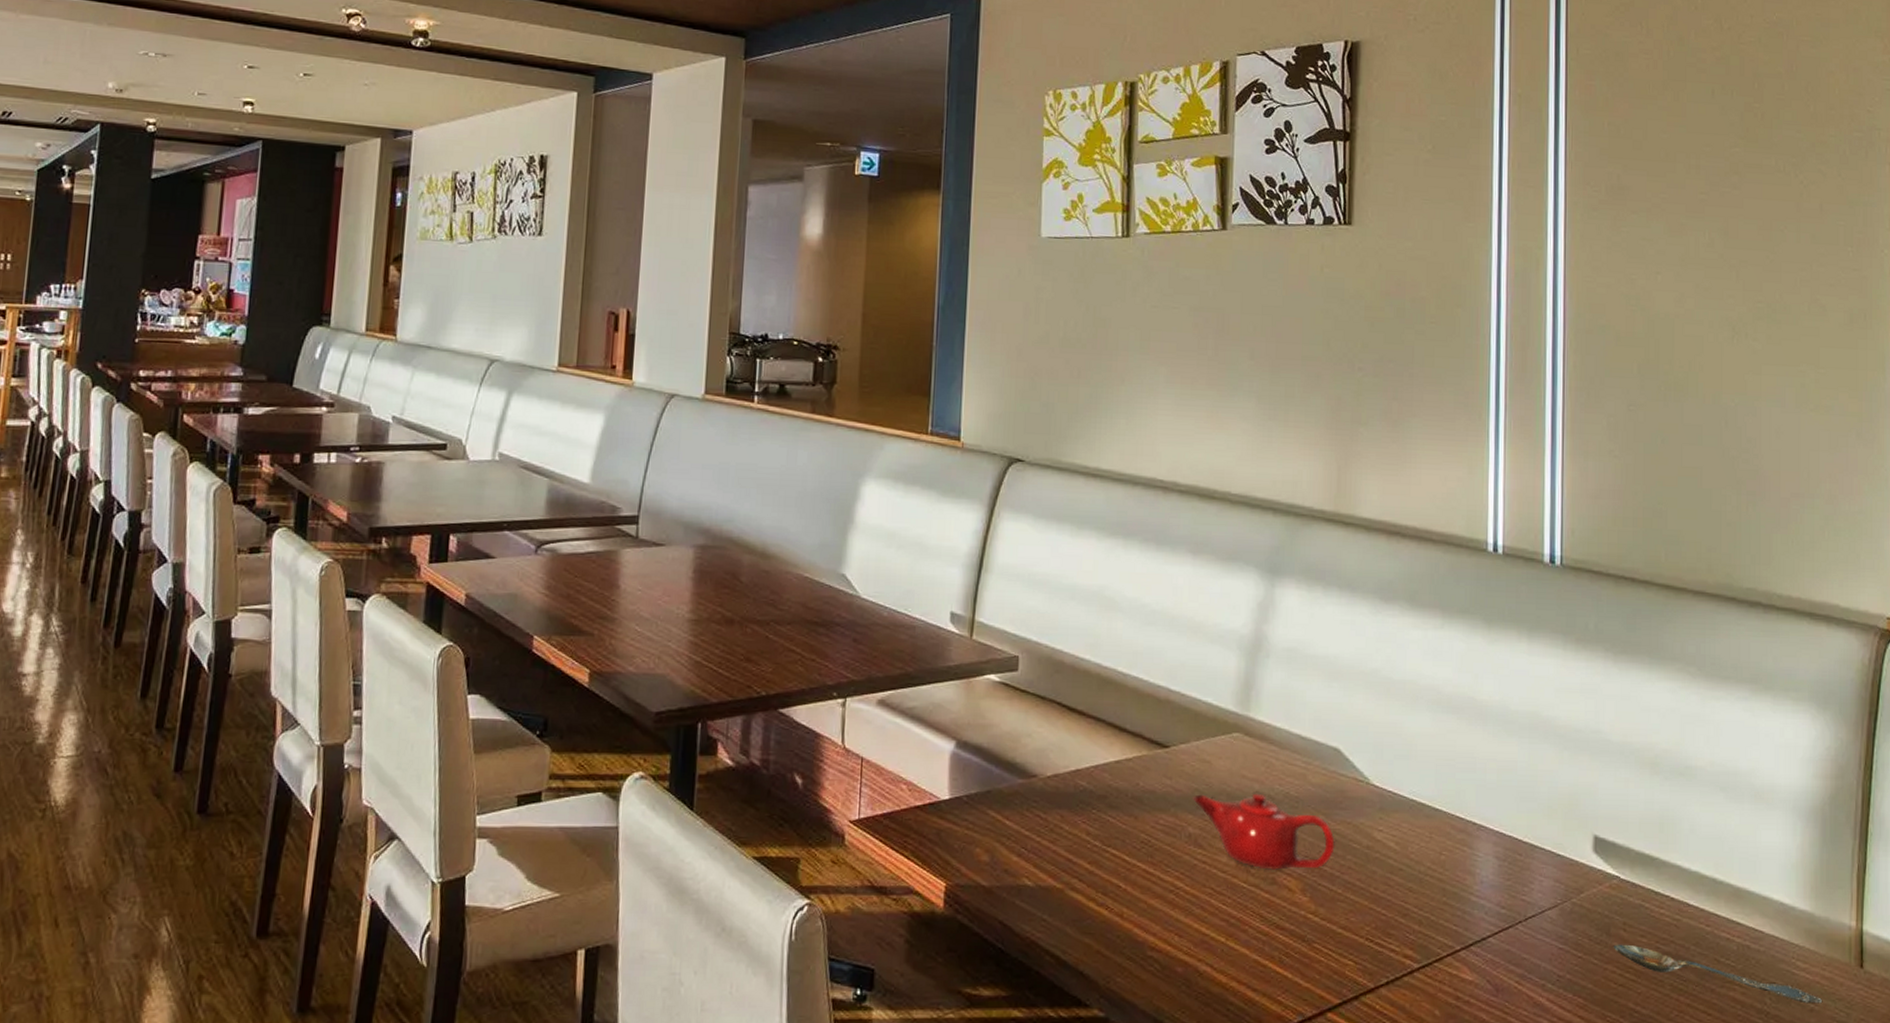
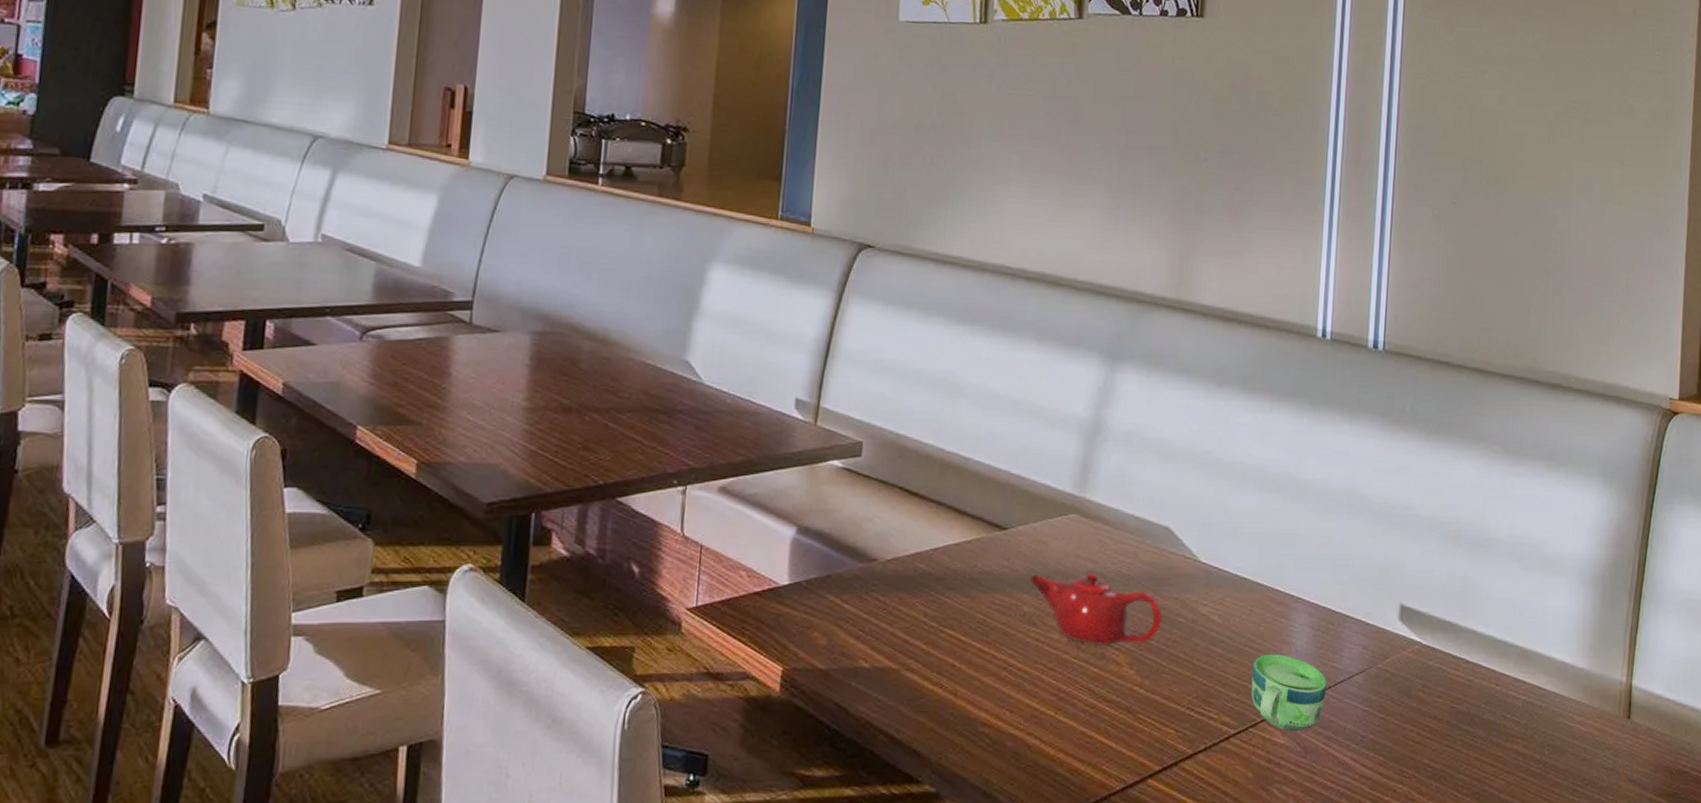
cup: none [1434,883,1517,967] -> present [1251,653,1327,731]
spoon: present [1613,944,1823,1004] -> none [1412,704,1594,753]

